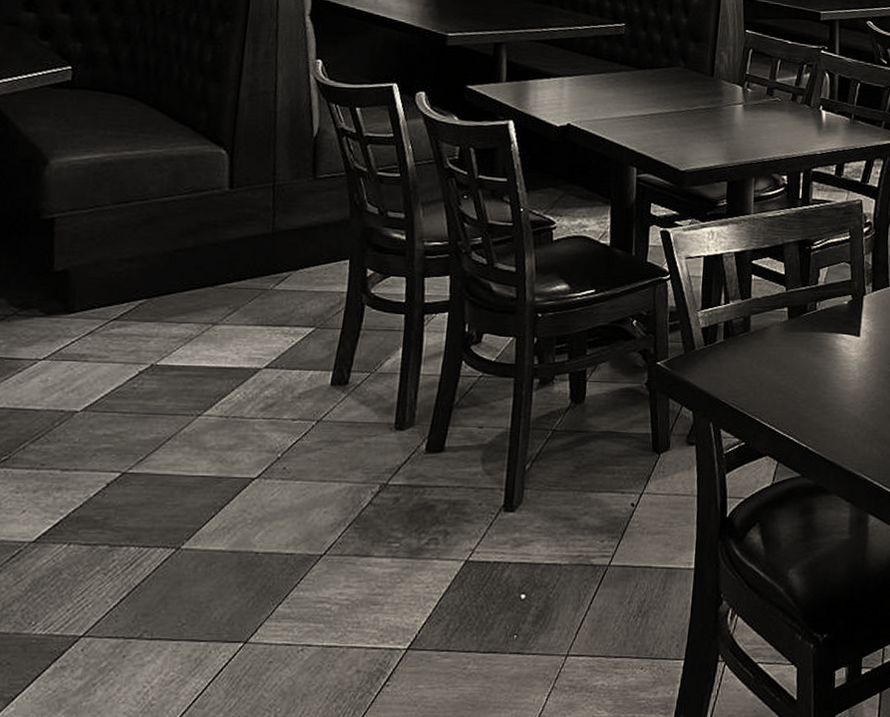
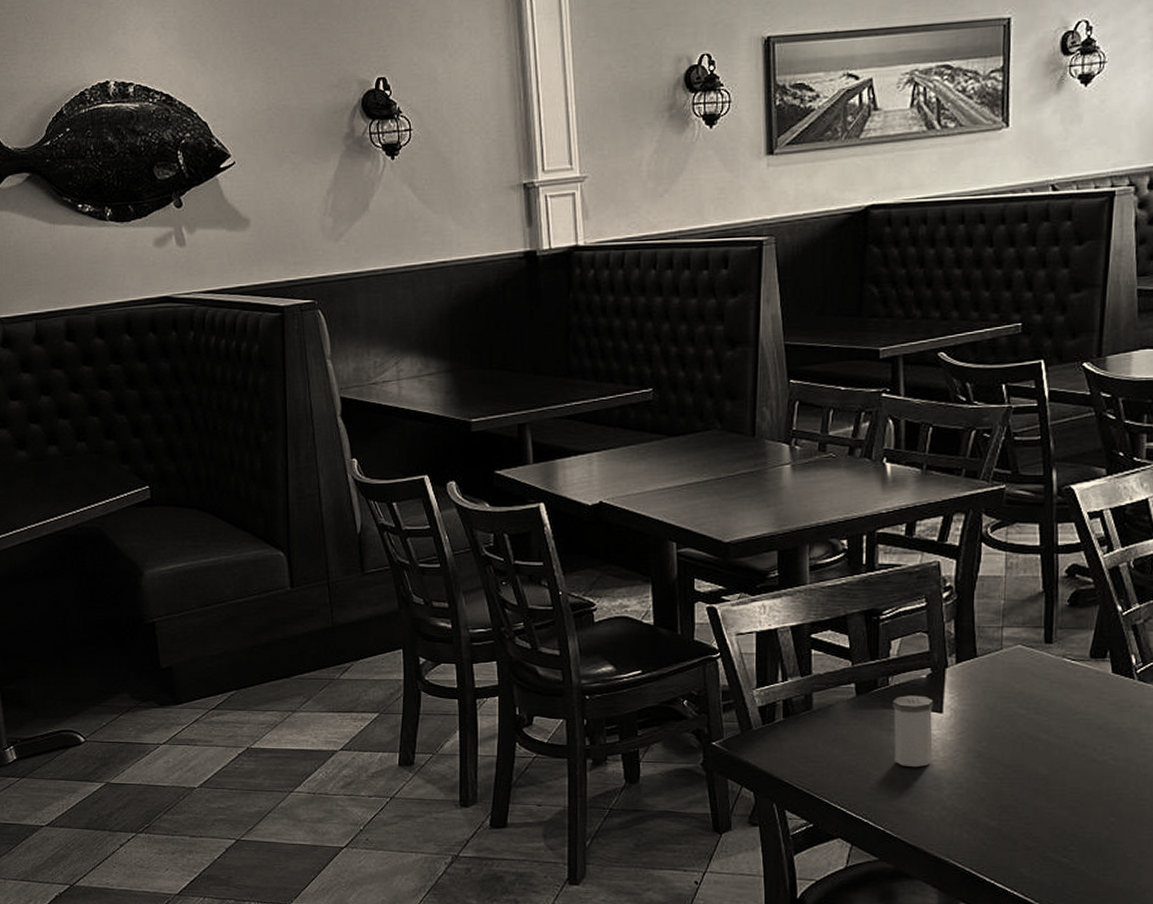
salt shaker: none [818,320,853,387] -> present [892,695,934,768]

